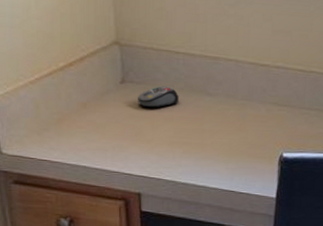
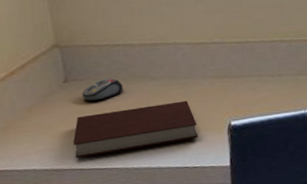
notebook: none [124,120,249,164] -> present [73,100,199,159]

